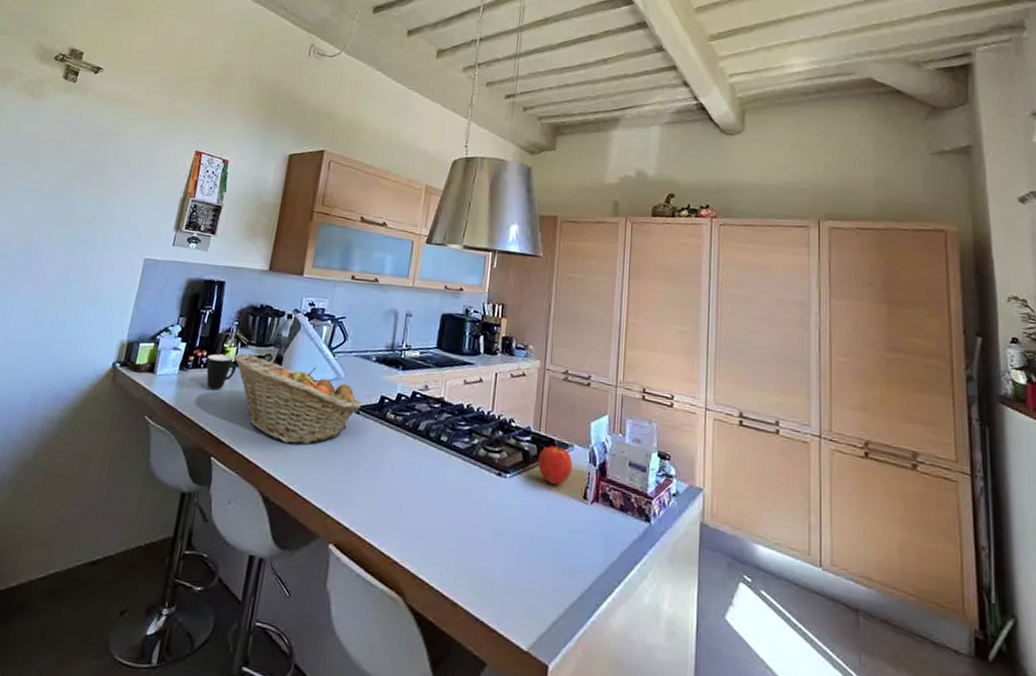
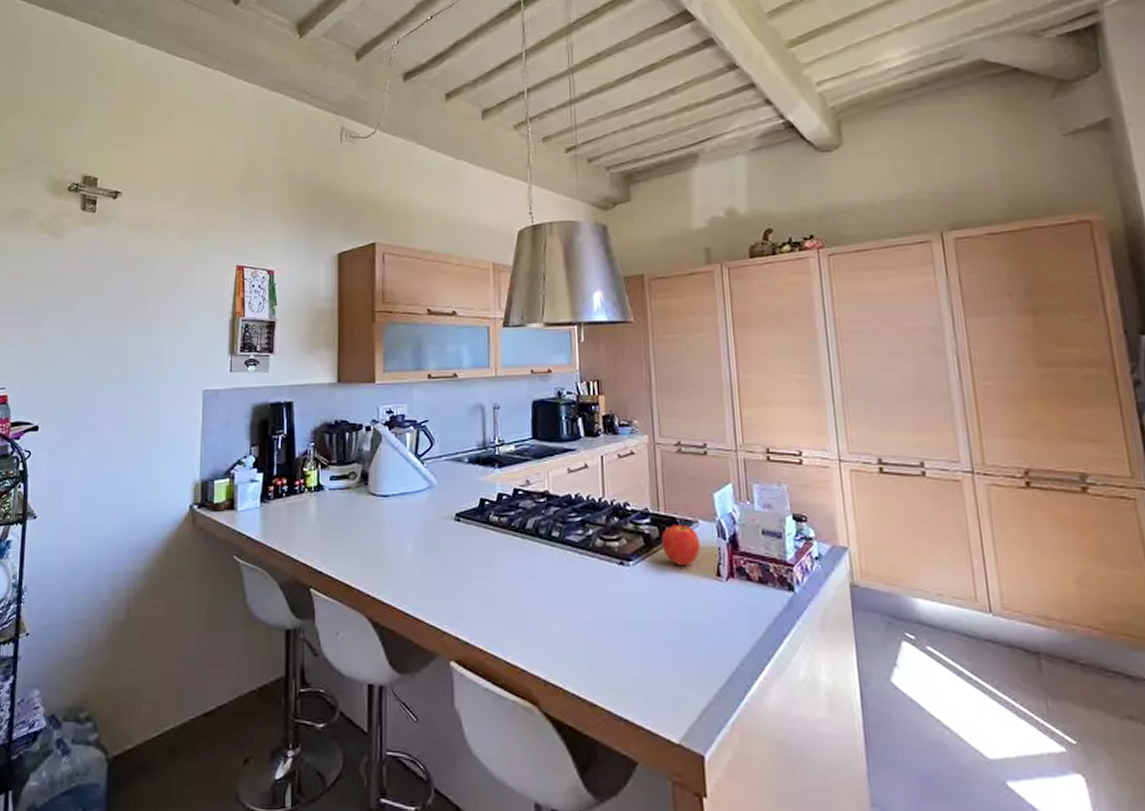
mug: present [206,354,237,390] -> none [288,479,321,518]
fruit basket: present [233,352,361,445] -> none [315,475,460,564]

